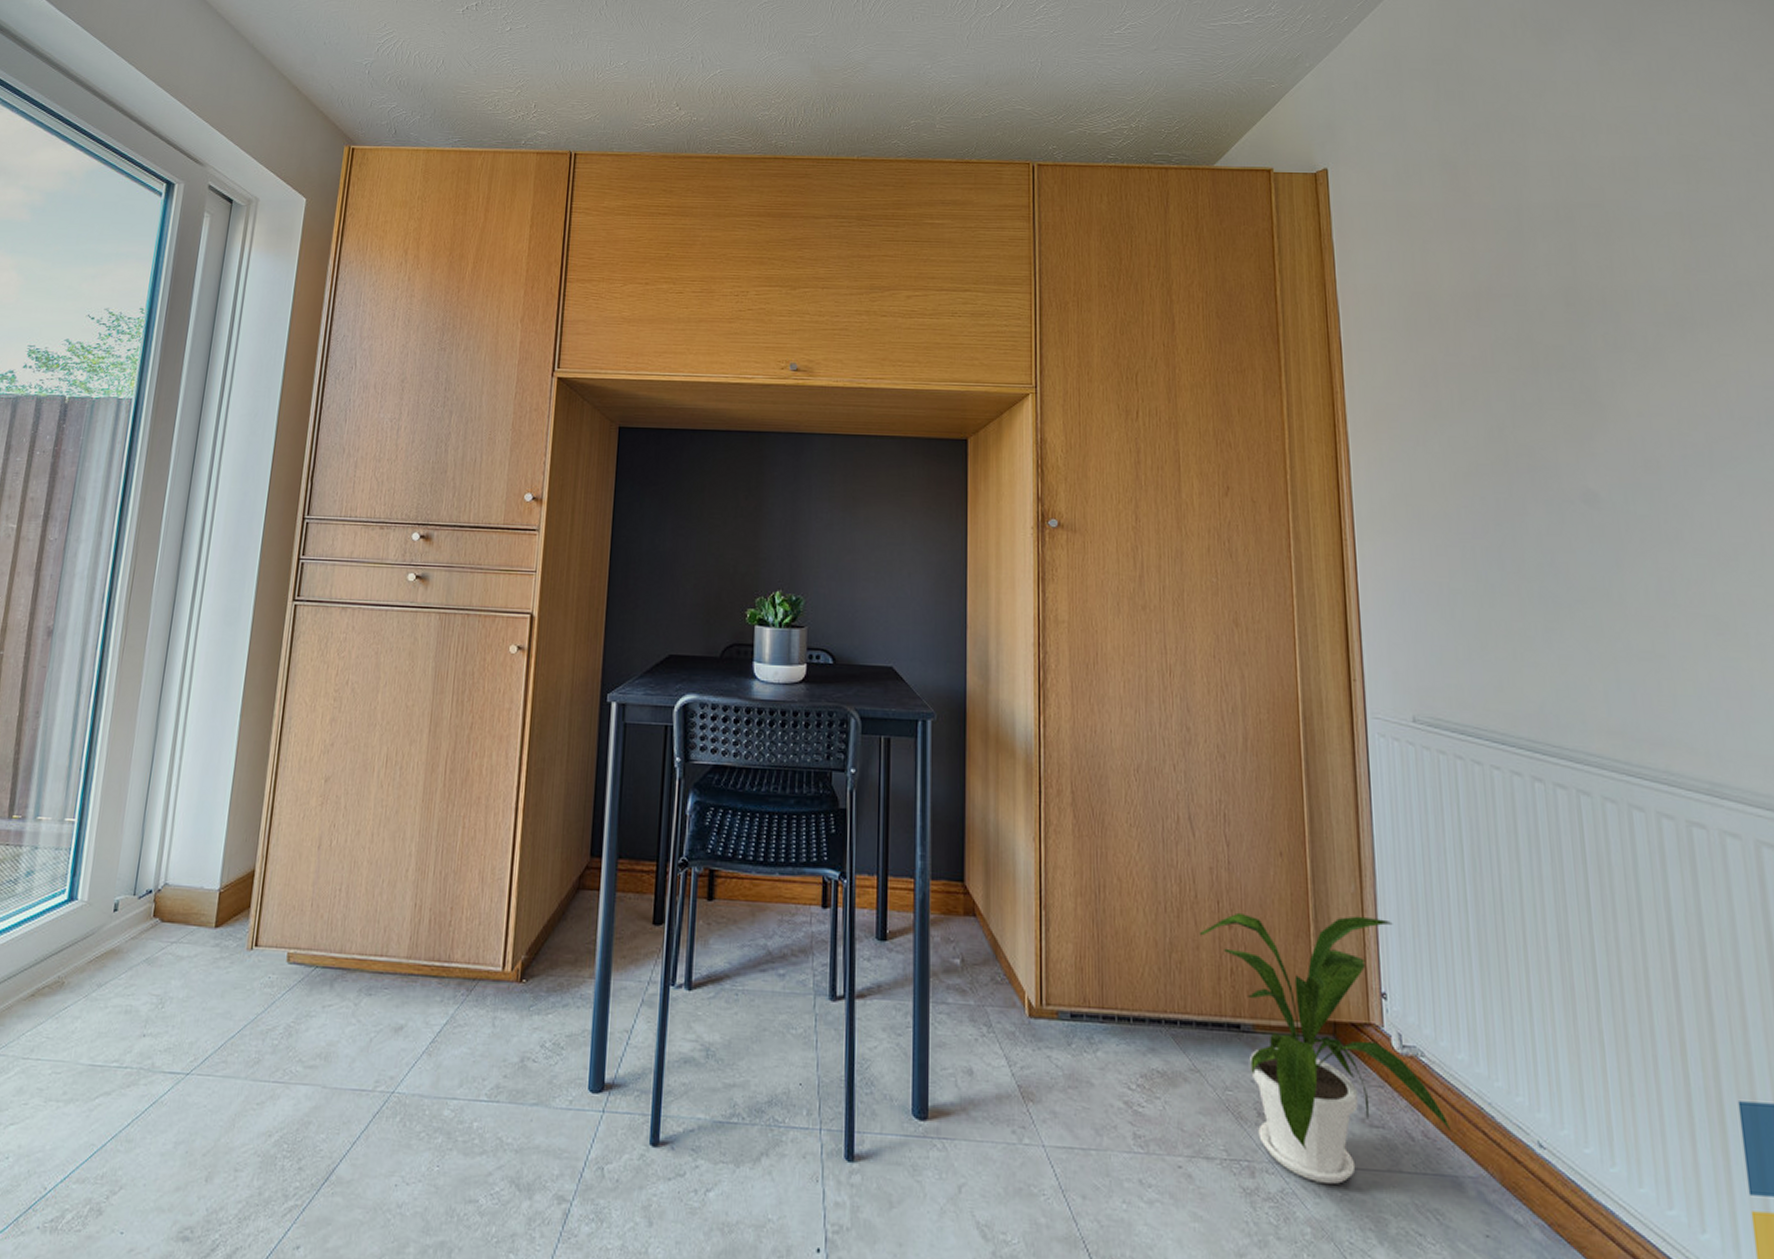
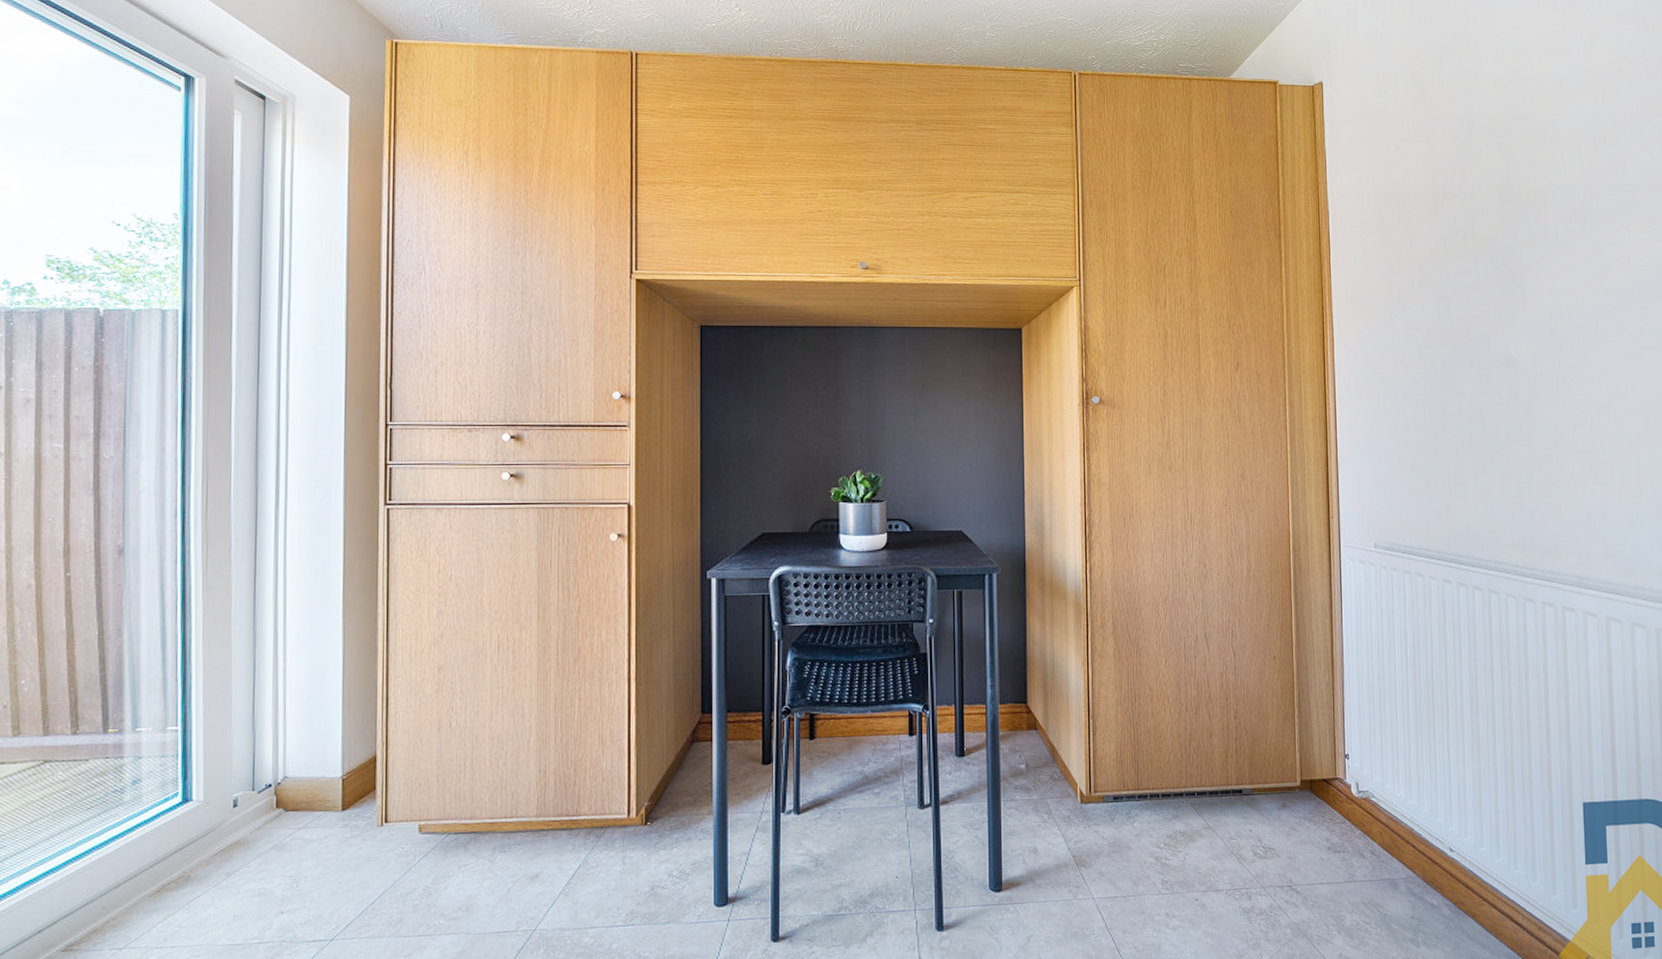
house plant: present [1198,912,1452,1184] -> none [1212,699,1391,897]

